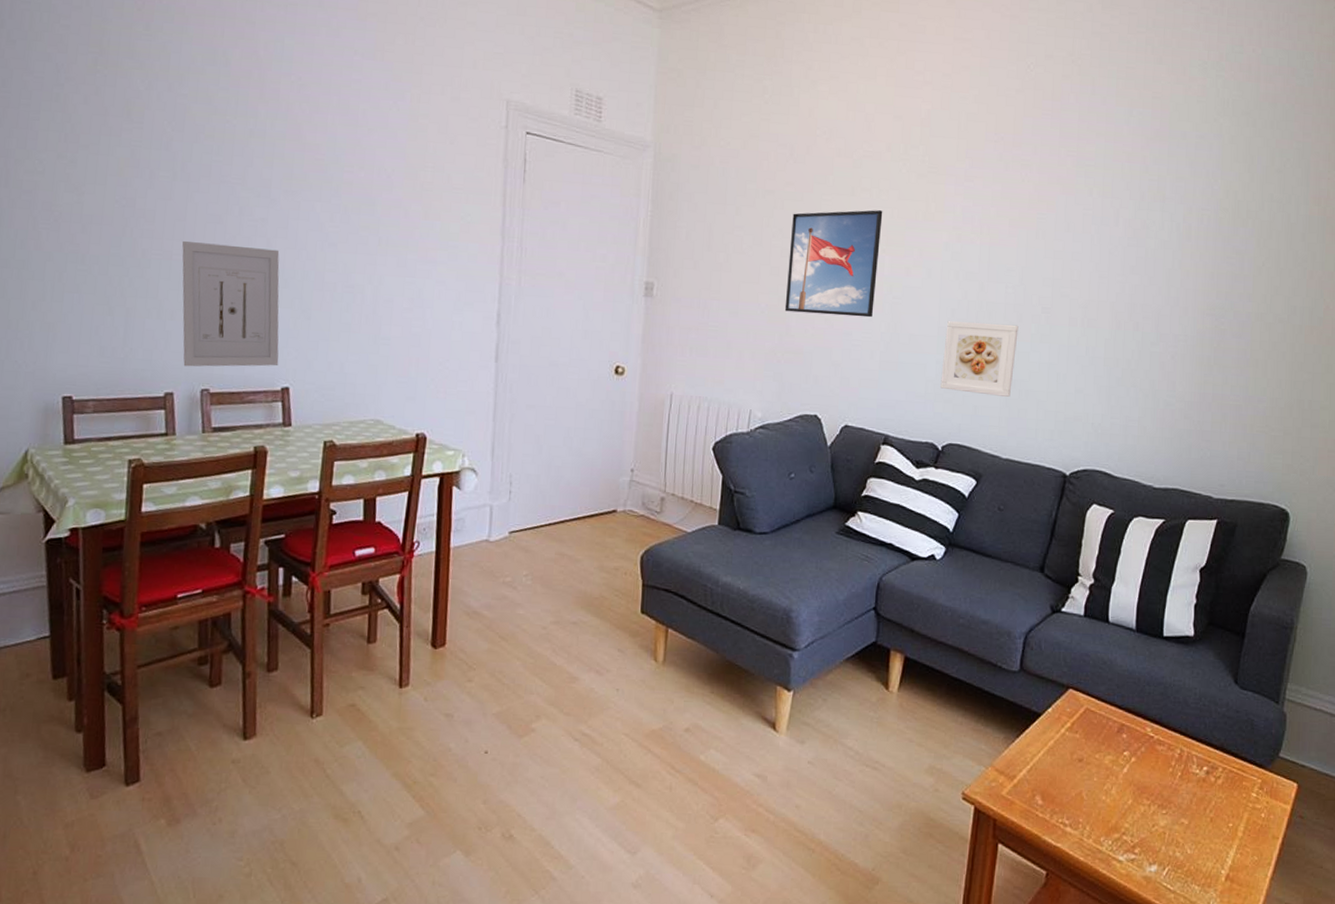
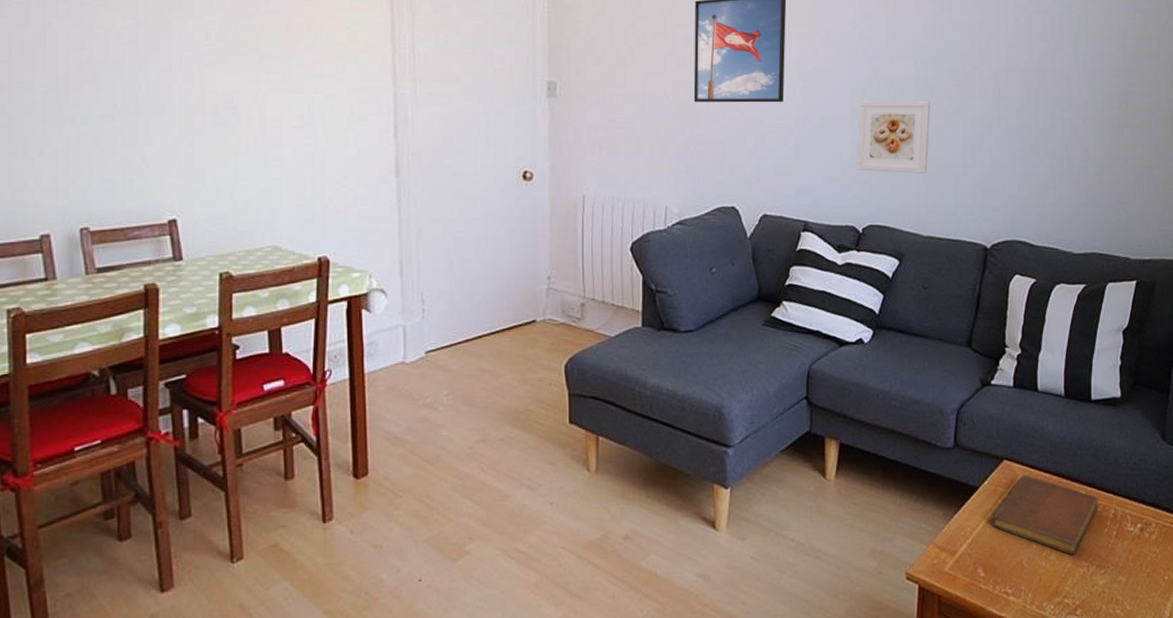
wall art: present [182,240,280,367] -> none [45,70,163,206]
notebook: none [1053,705,1165,792] -> present [992,475,1099,555]

